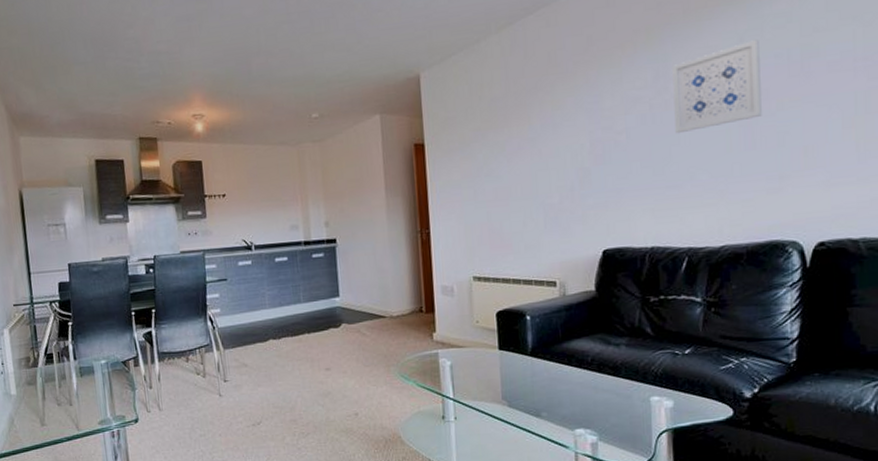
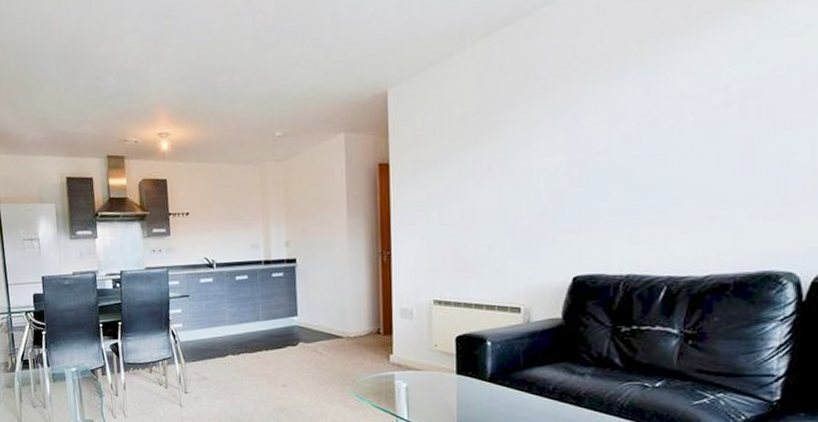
wall art: present [672,39,763,134] -> none [663,49,770,154]

